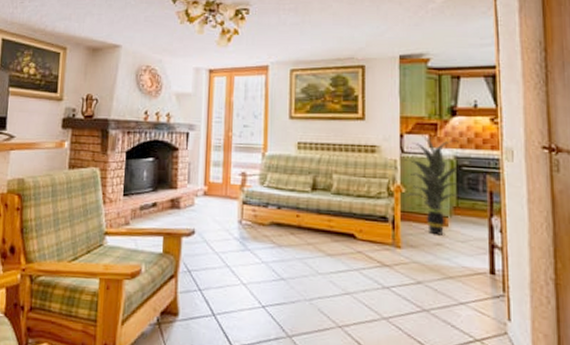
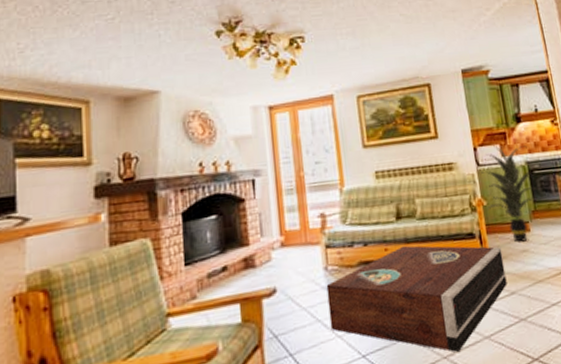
stereo: none [237,215,414,325] -> present [326,245,507,352]

